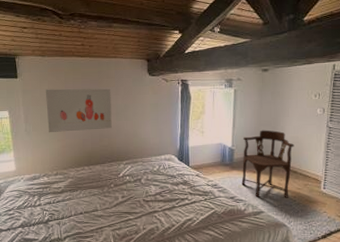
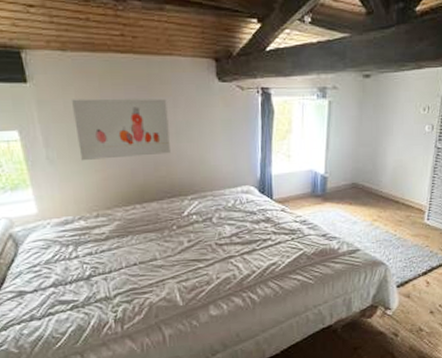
chair: present [241,130,295,198] -> none [335,152,398,233]

